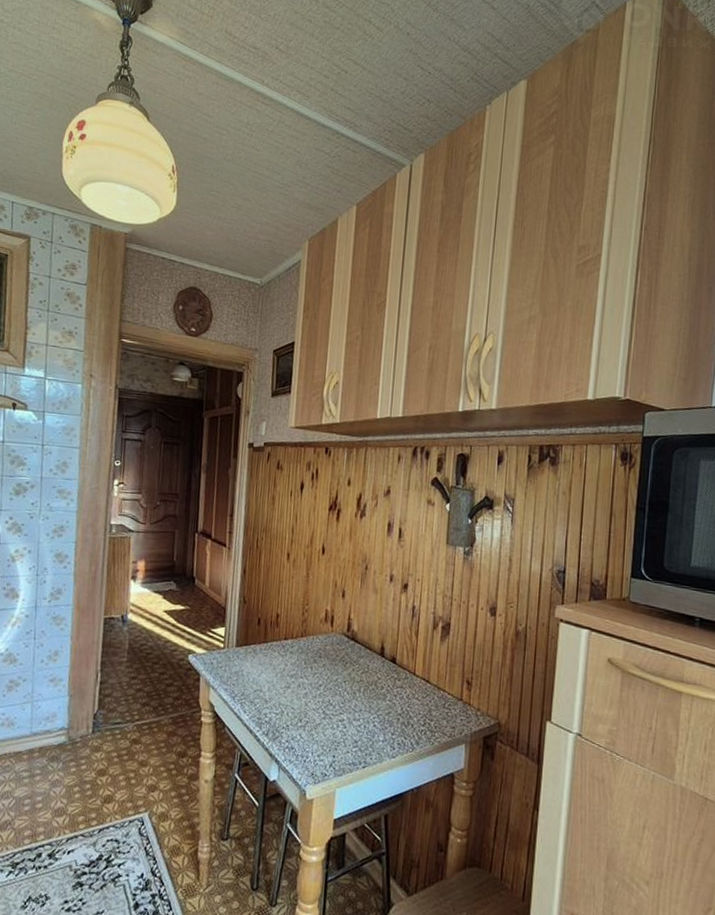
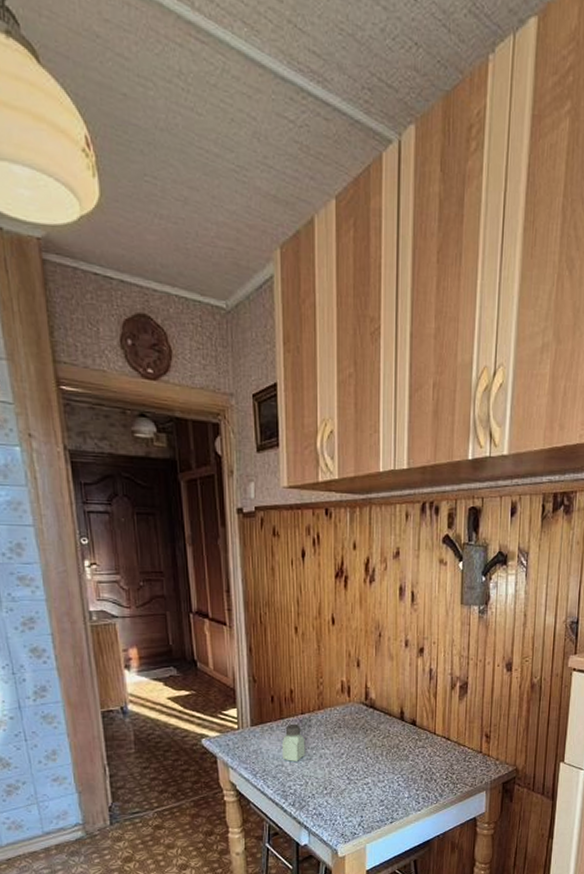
saltshaker: none [262,648,286,688] -> present [283,723,306,761]

